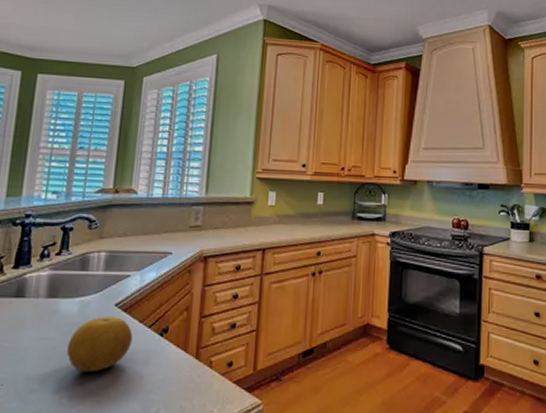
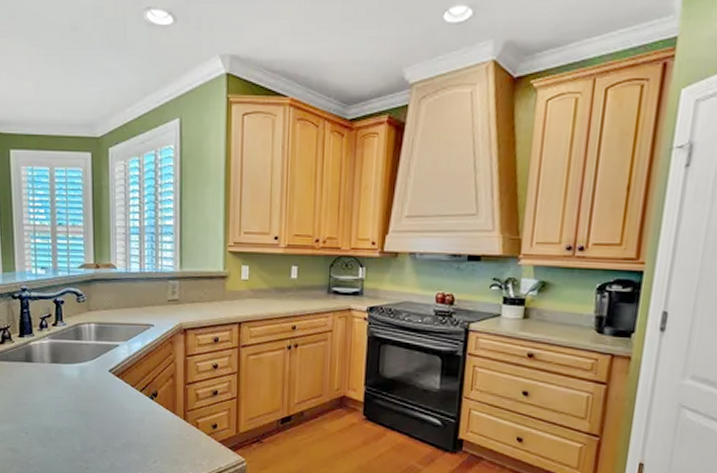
fruit: present [67,317,133,372] -> none [74,380,127,427]

